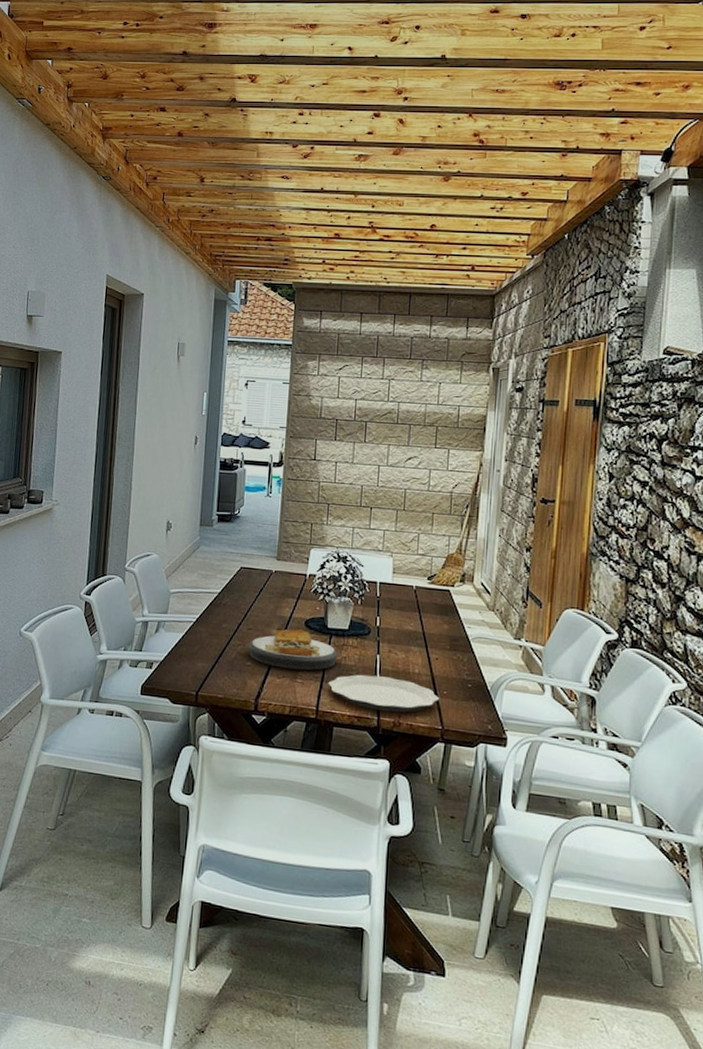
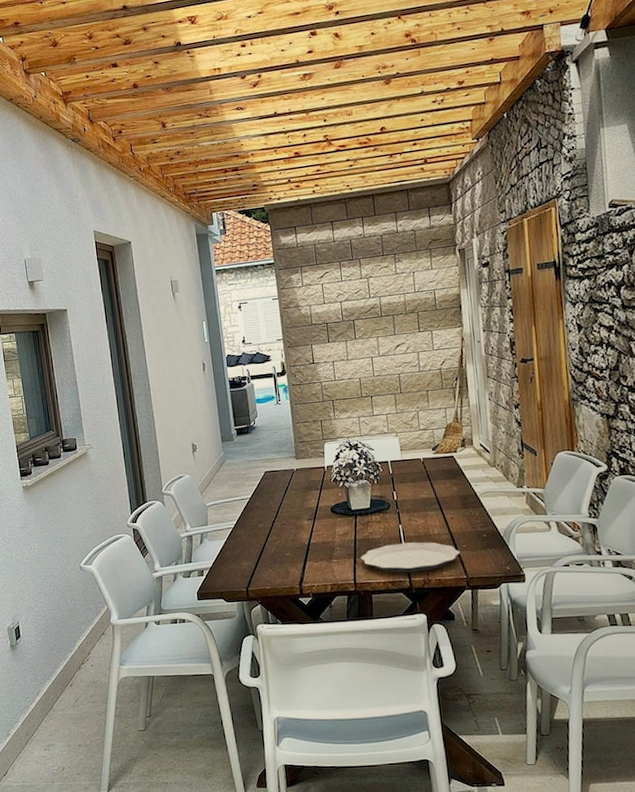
plate: present [247,628,339,670] -> none [284,516,366,553]

